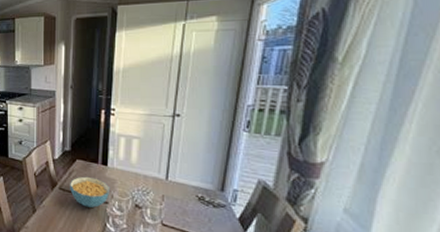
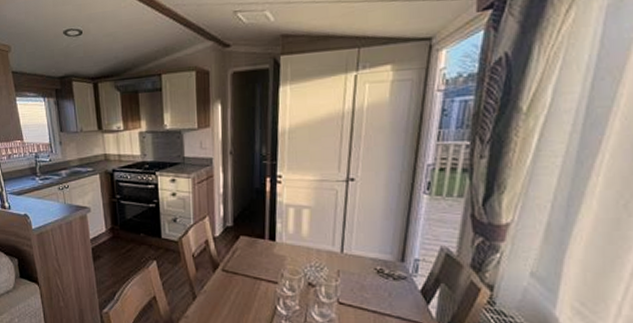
cereal bowl: present [70,176,109,208] -> none [234,254,279,289]

